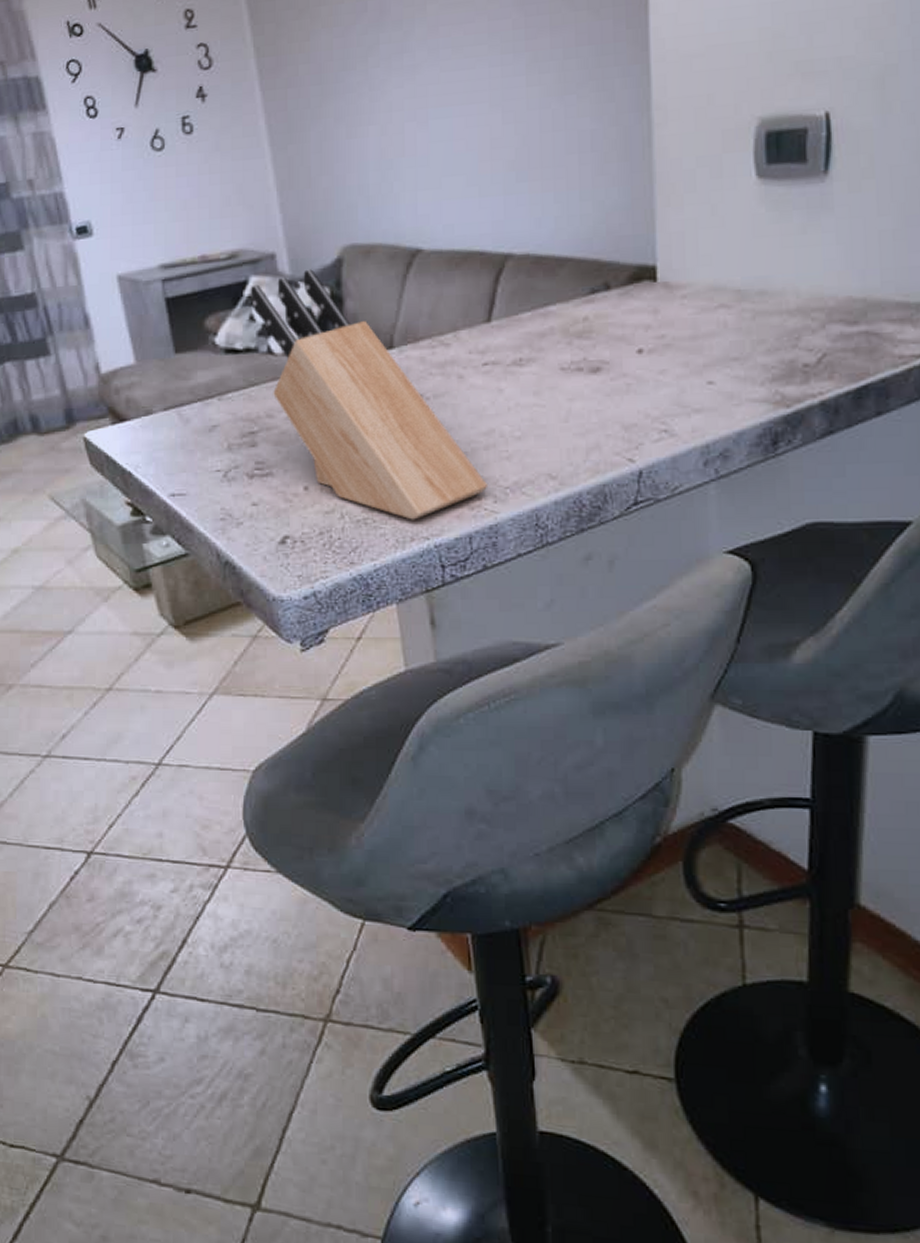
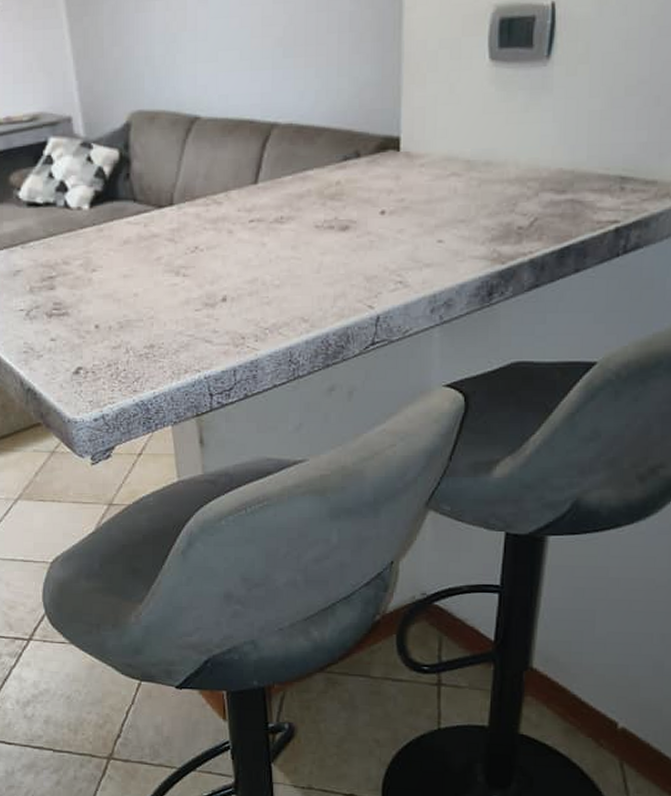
knife block: present [250,269,489,520] -> none [49,132,251,355]

